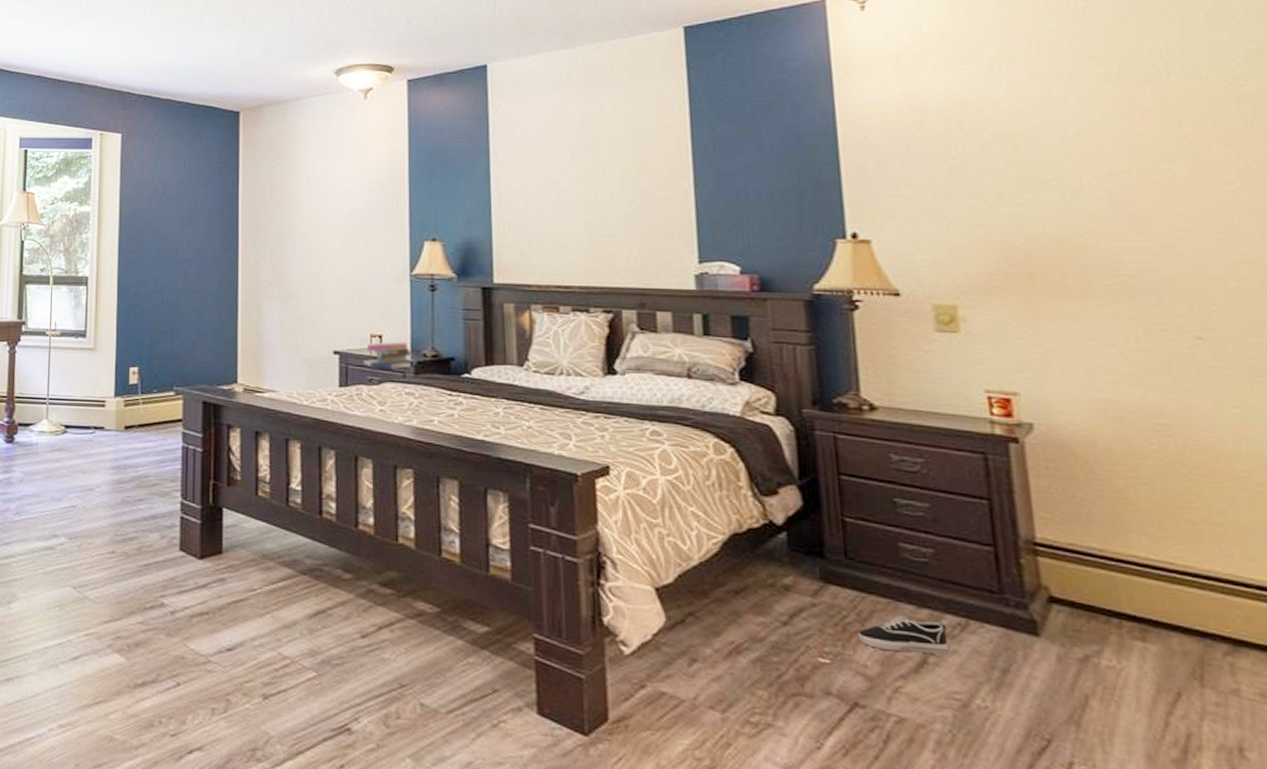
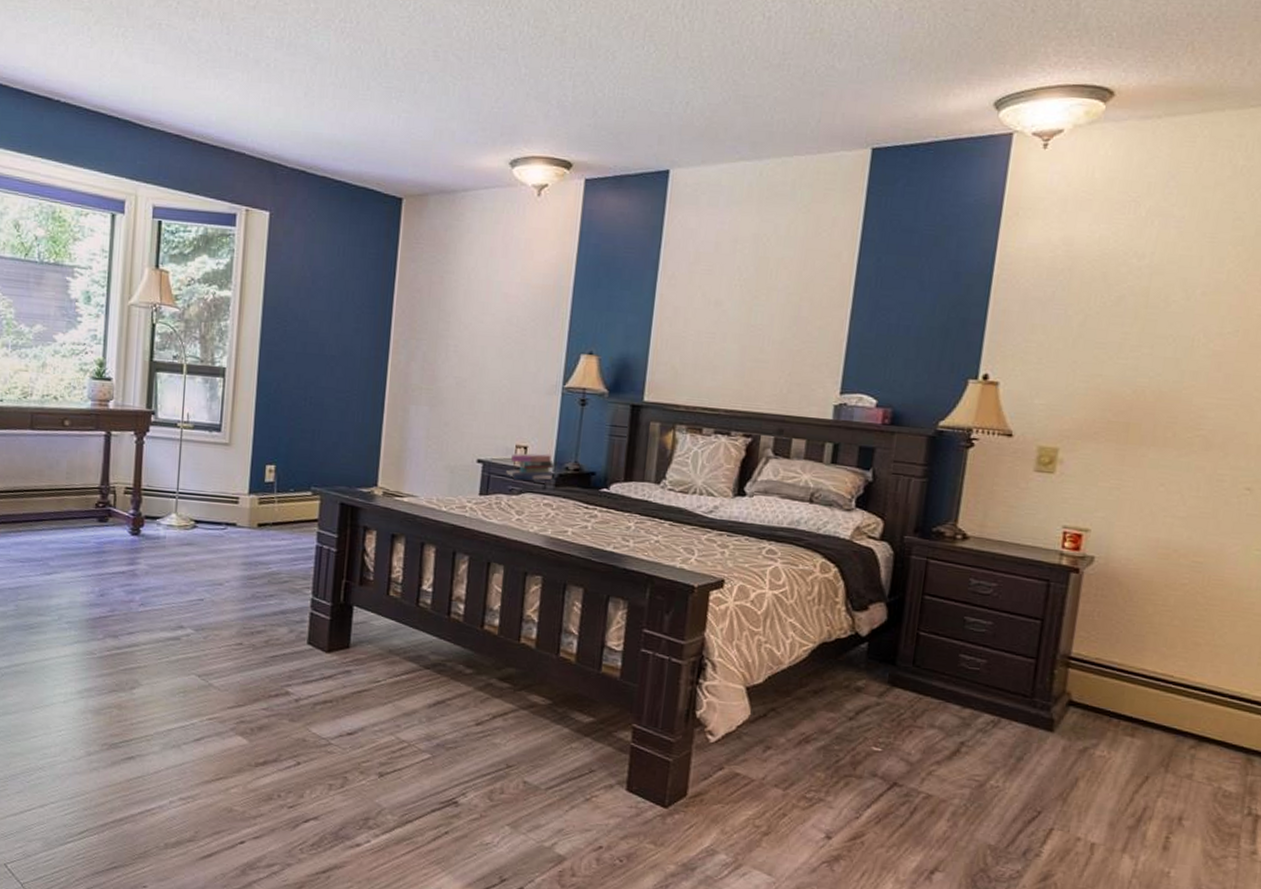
shoe: present [857,616,949,655] -> none [908,714,982,746]

